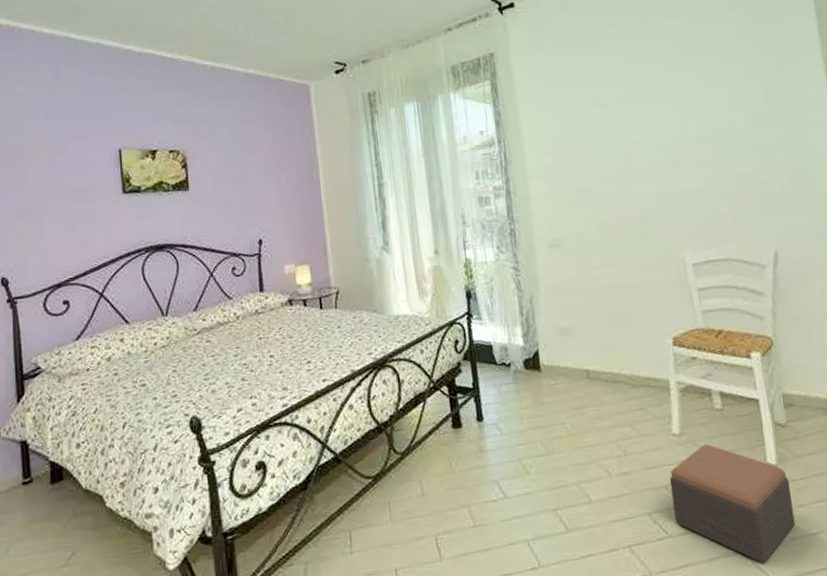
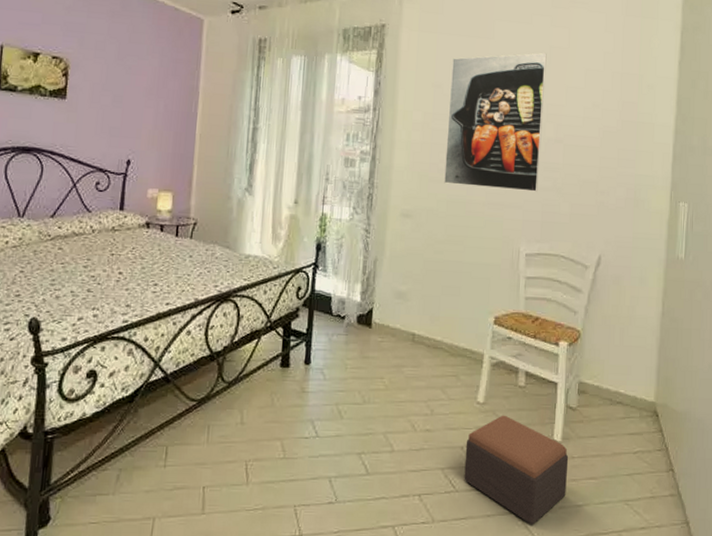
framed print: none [571,48,692,205] -> present [444,52,547,192]

